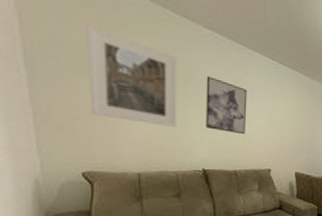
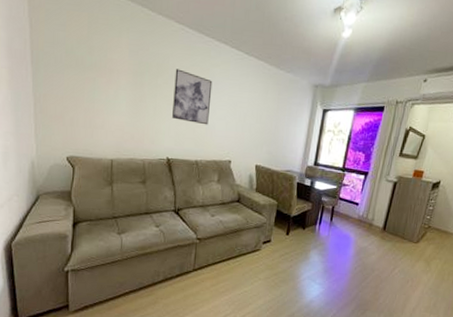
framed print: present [87,25,177,127] -> none [77,27,151,117]

